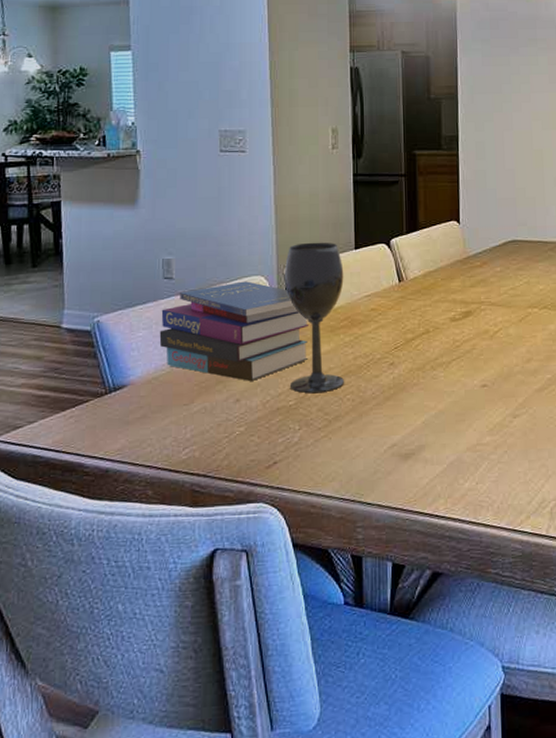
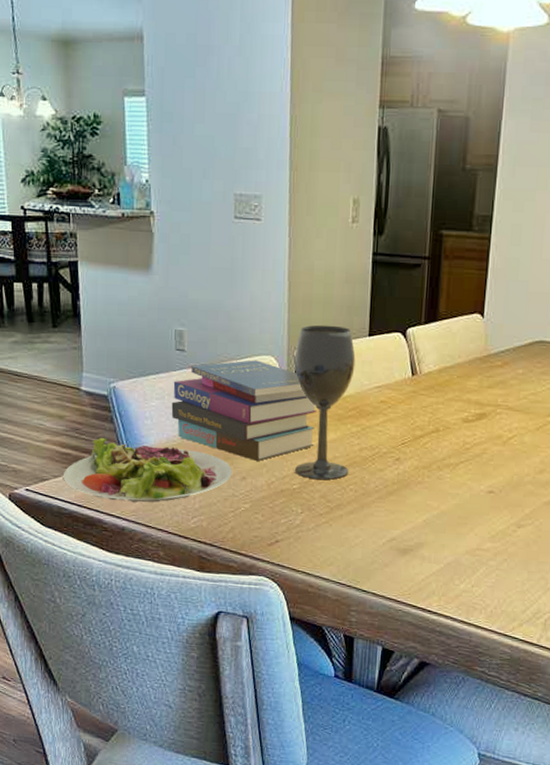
salad plate: none [39,374,225,441] -> present [63,437,232,503]

